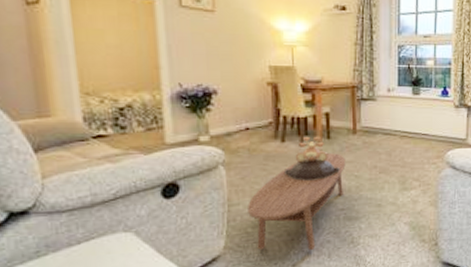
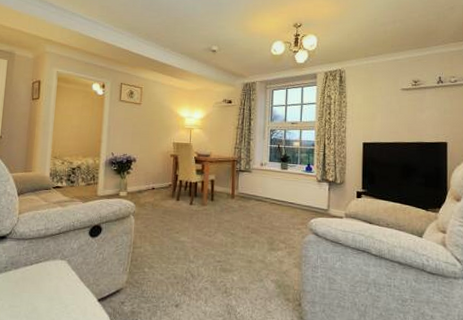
coffee table: present [248,153,346,250] -> none [147,213,224,294]
decorative bowl: present [283,136,340,181] -> none [176,197,220,234]

